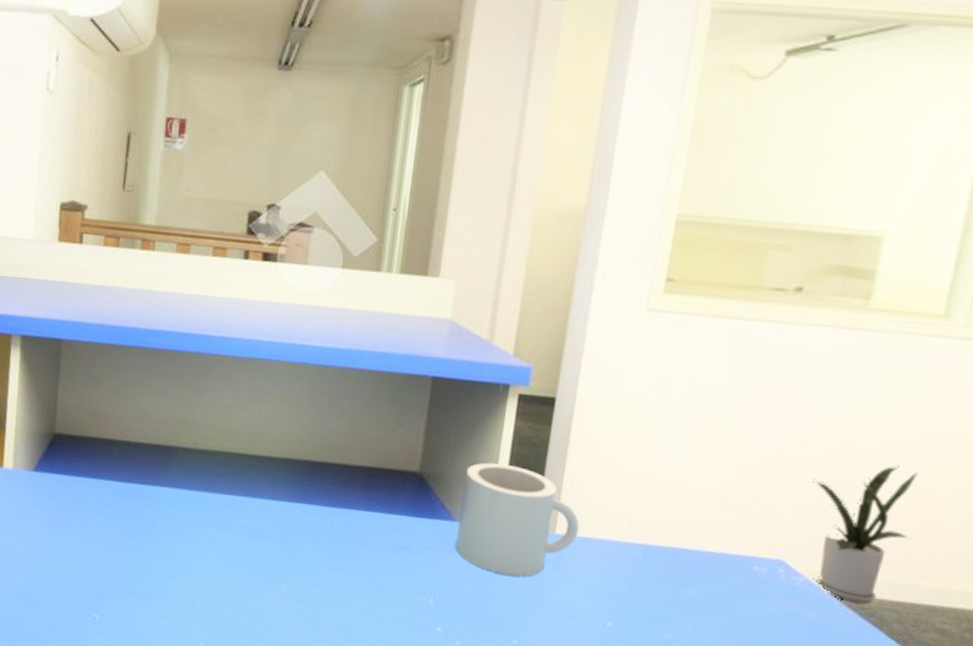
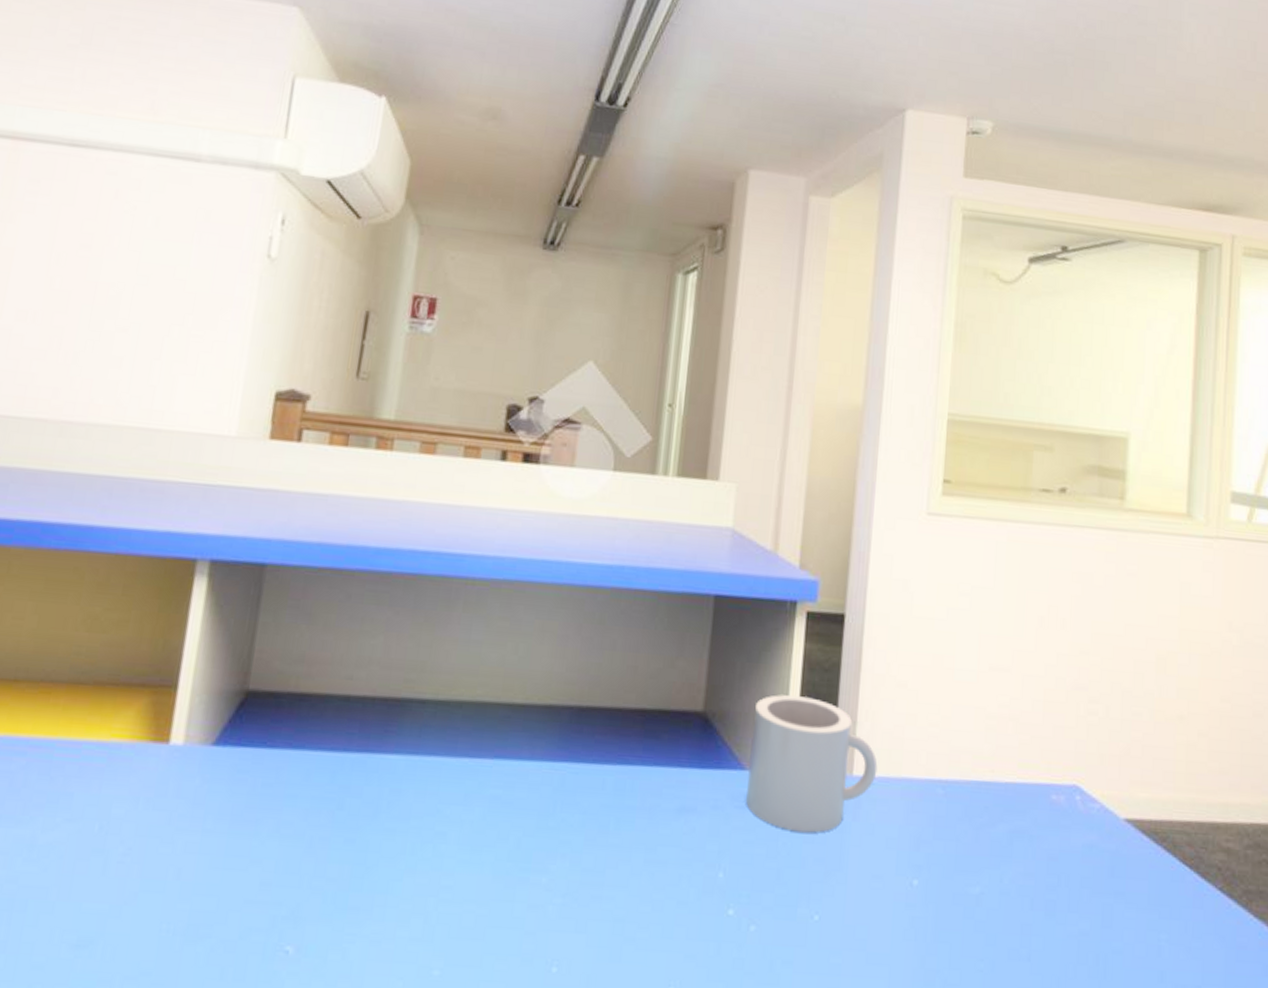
house plant: present [812,464,918,604] -> none [1095,670,1187,827]

